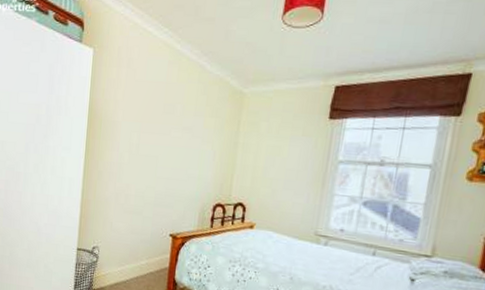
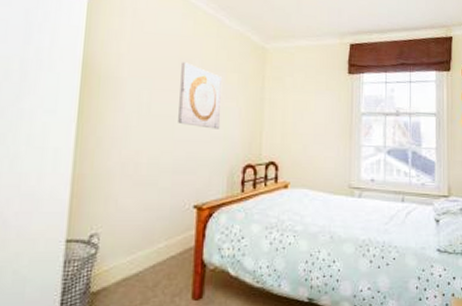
wall art: none [160,107,201,170] -> present [178,62,223,129]

